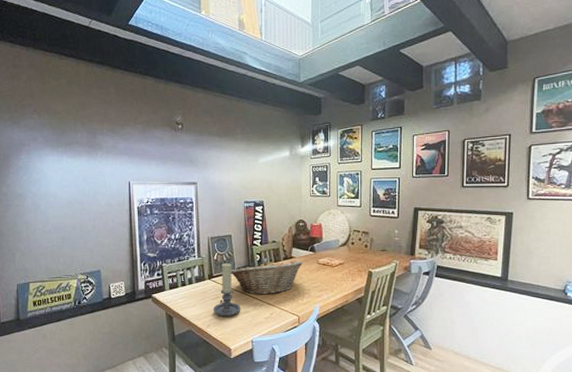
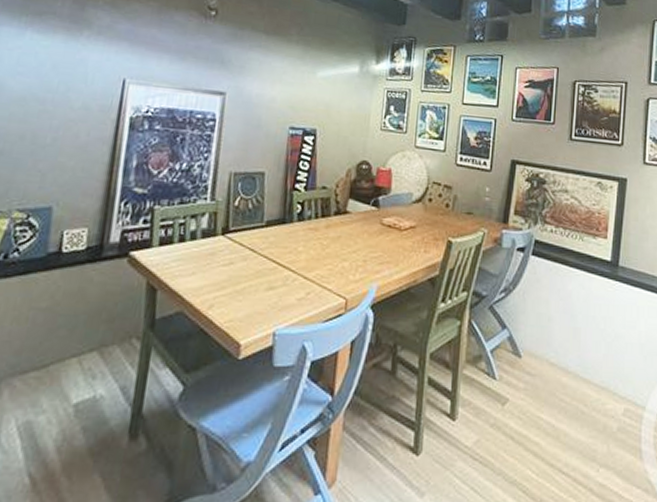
candle holder: present [213,263,241,317] -> none [221,212,265,294]
fruit basket: present [231,260,303,295] -> none [256,212,361,264]

